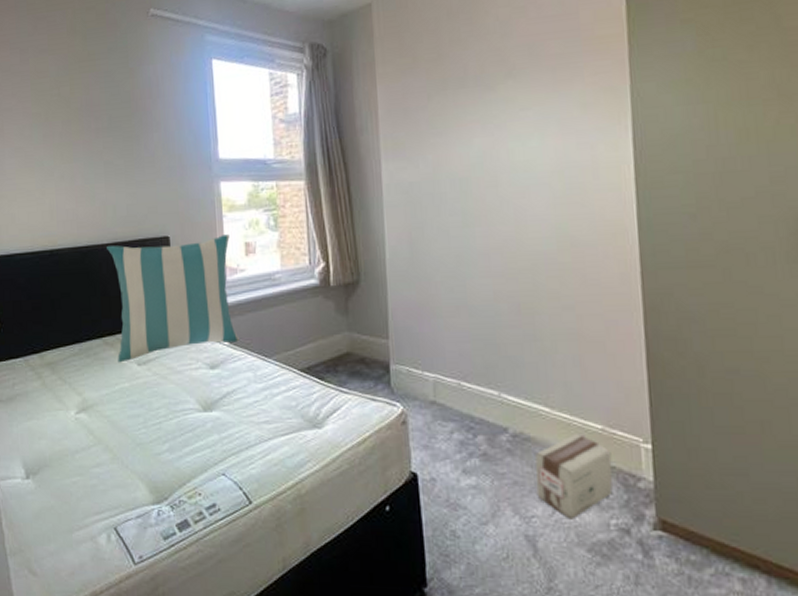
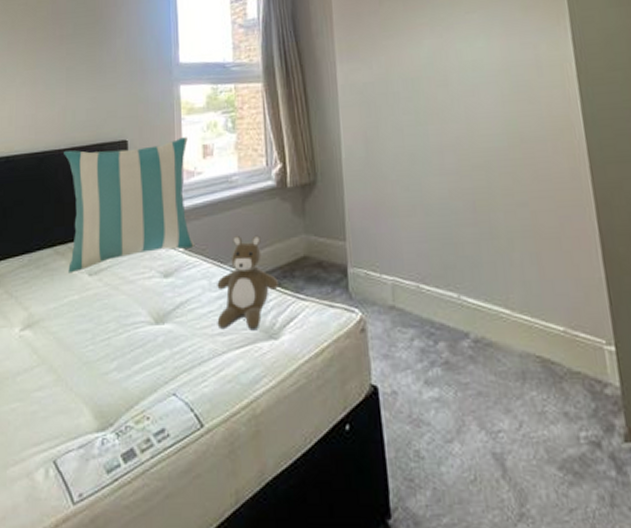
teddy bear: none [262,331,323,420] -> present [217,235,280,331]
box: present [535,434,613,520] -> none [498,337,580,433]

